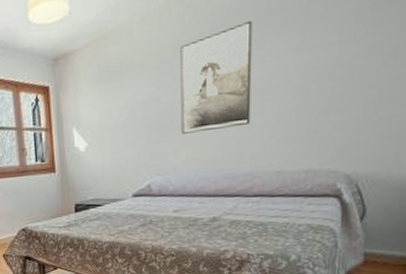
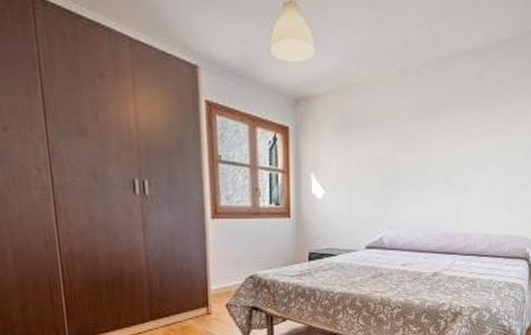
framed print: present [180,20,253,134] -> none [411,100,472,193]

